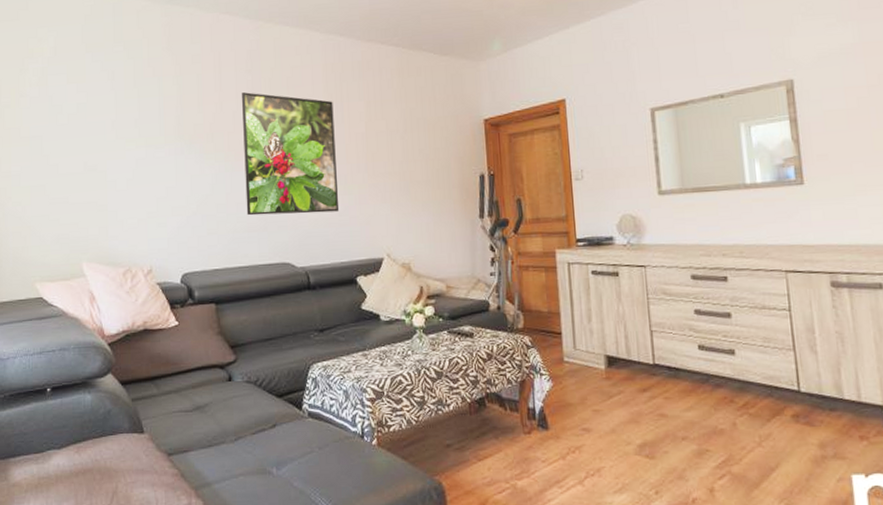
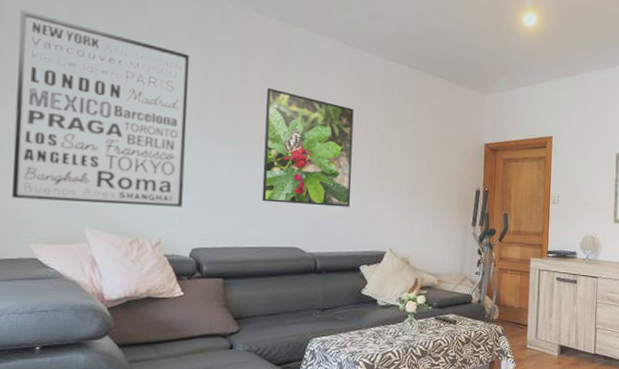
wall art: none [12,53,170,239] -> present [12,10,189,208]

